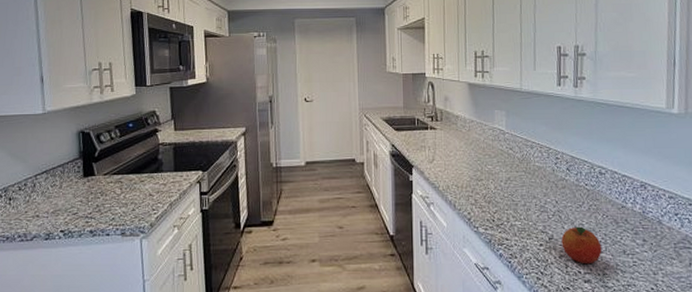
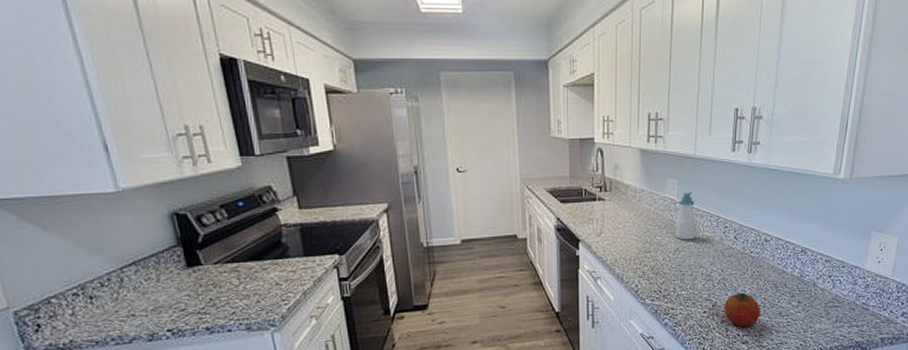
soap bottle: none [505,124,527,170] -> present [675,192,696,240]

